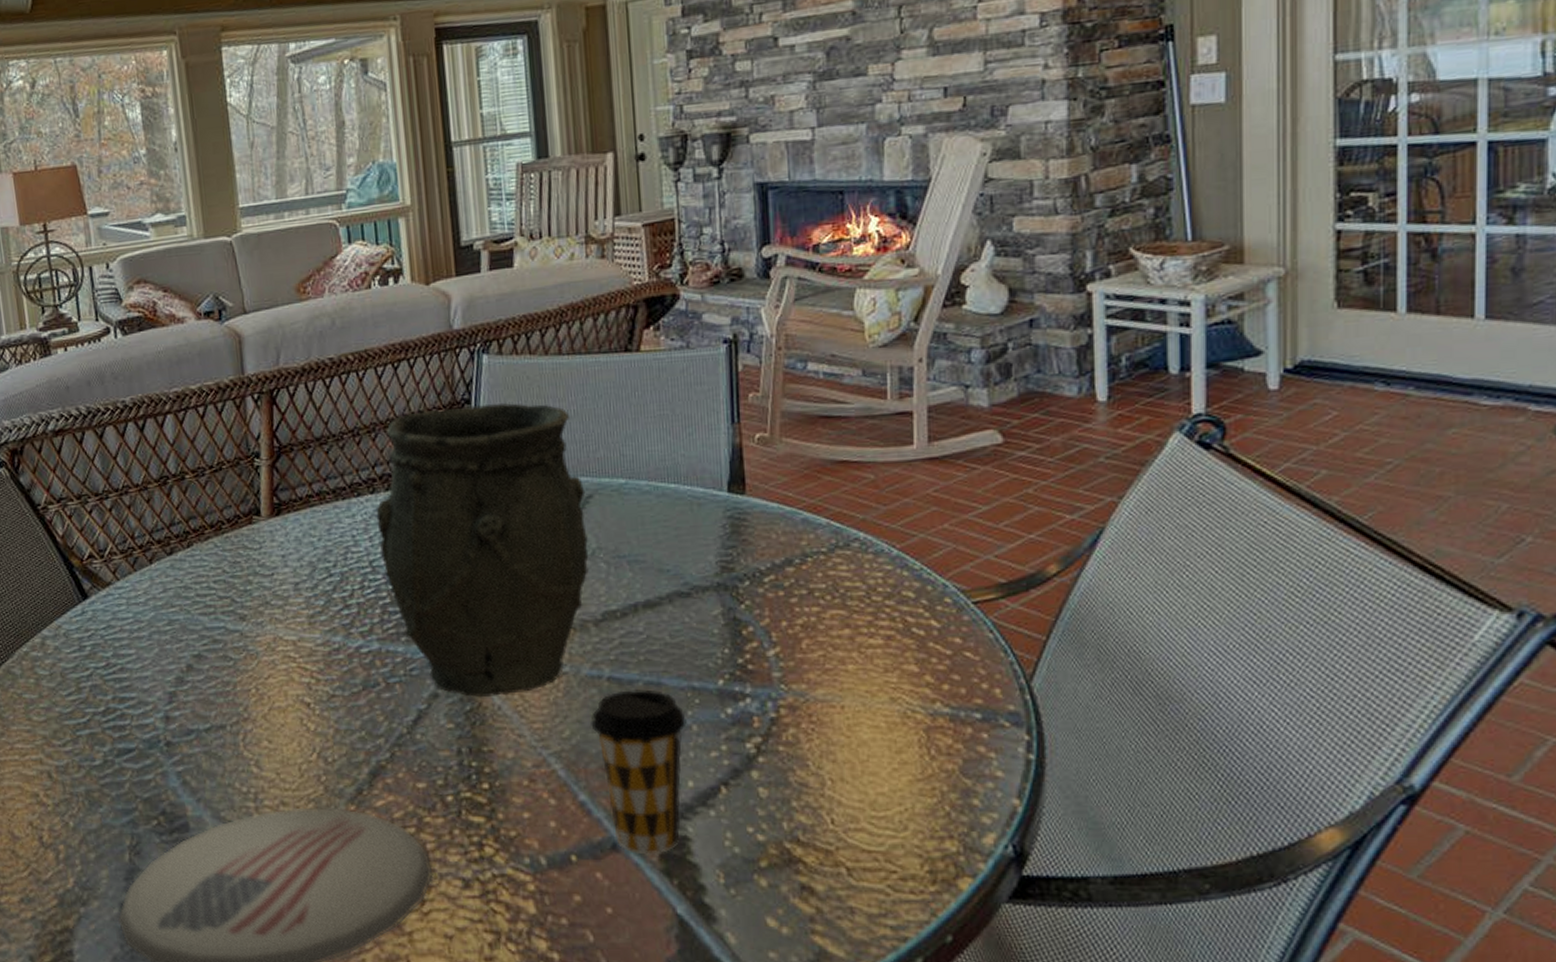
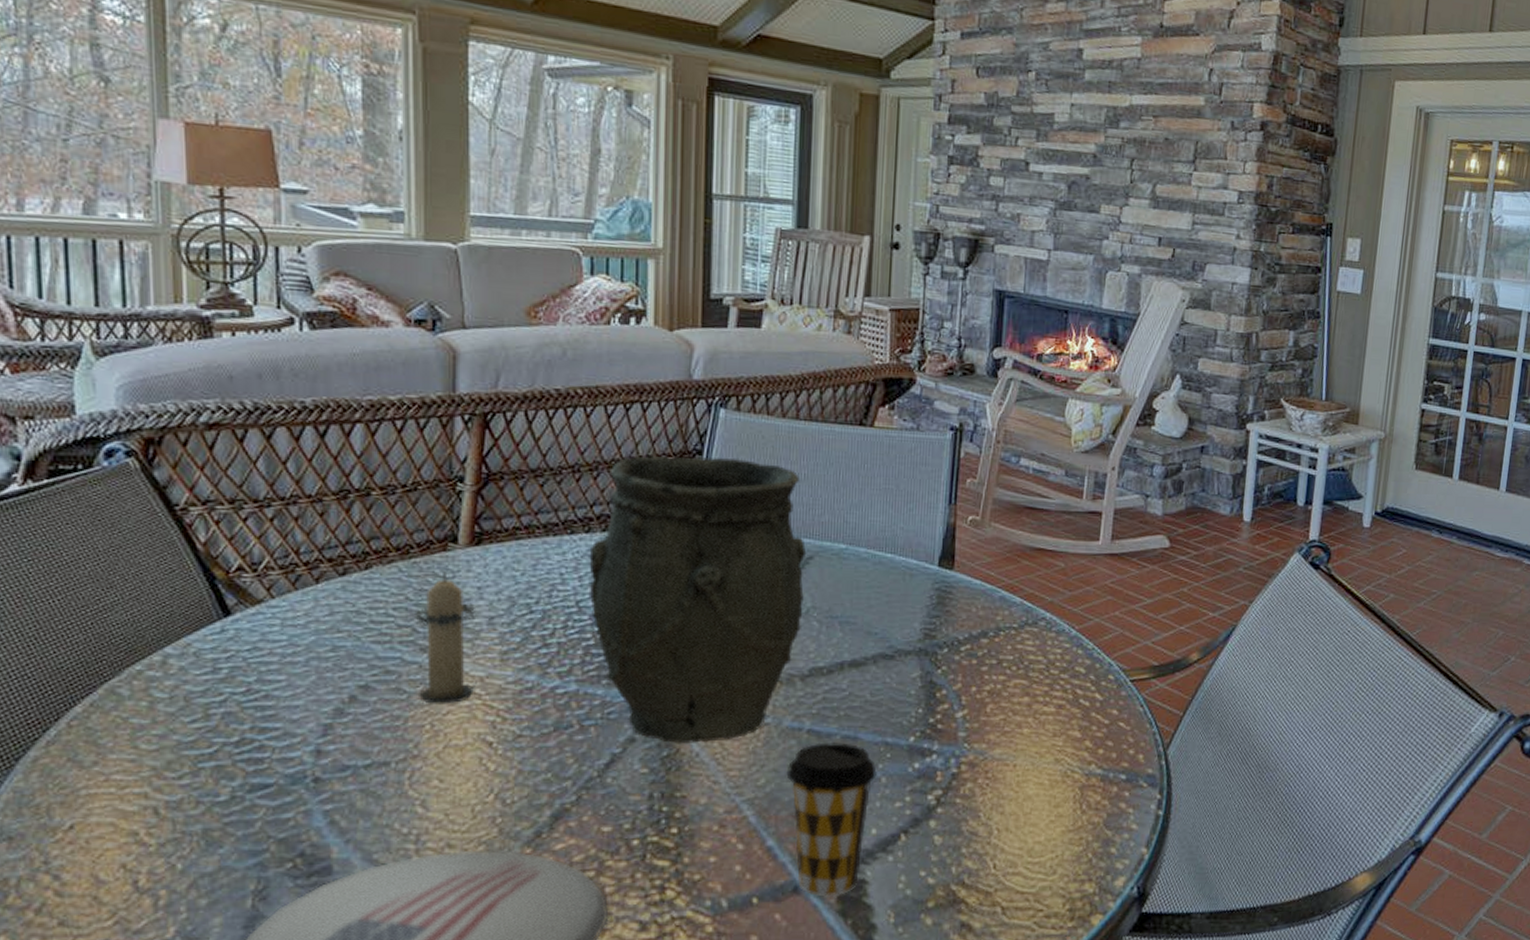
candle: none [231,543,291,669] -> present [415,572,477,704]

